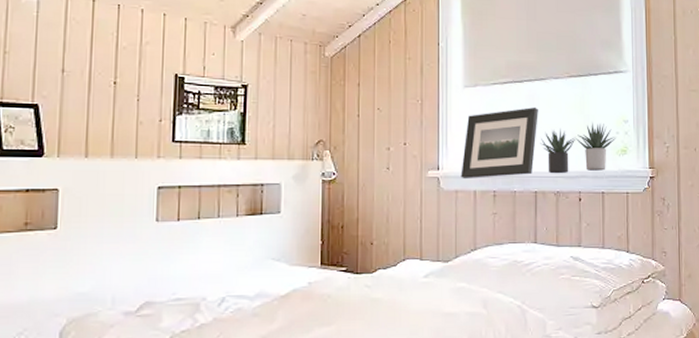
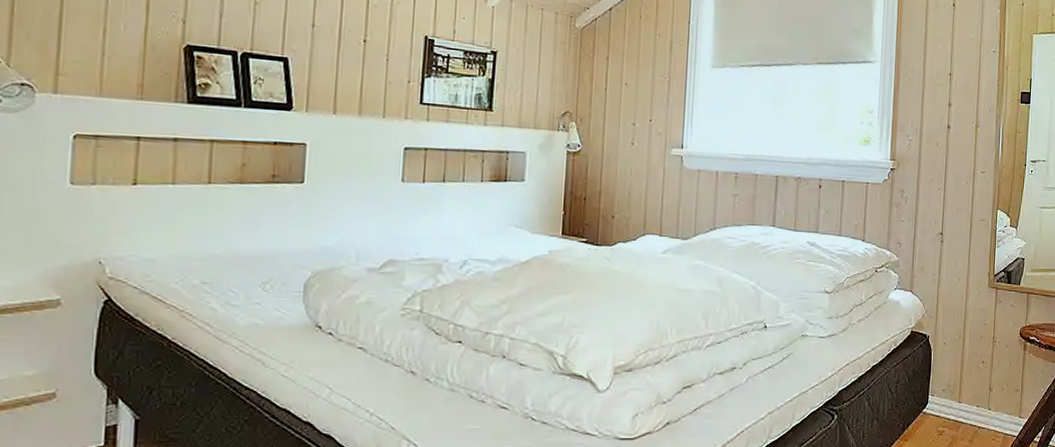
picture frame: present [461,107,538,180] -> none [704,92,785,160]
succulent plant: present [540,122,615,174] -> none [784,111,859,160]

